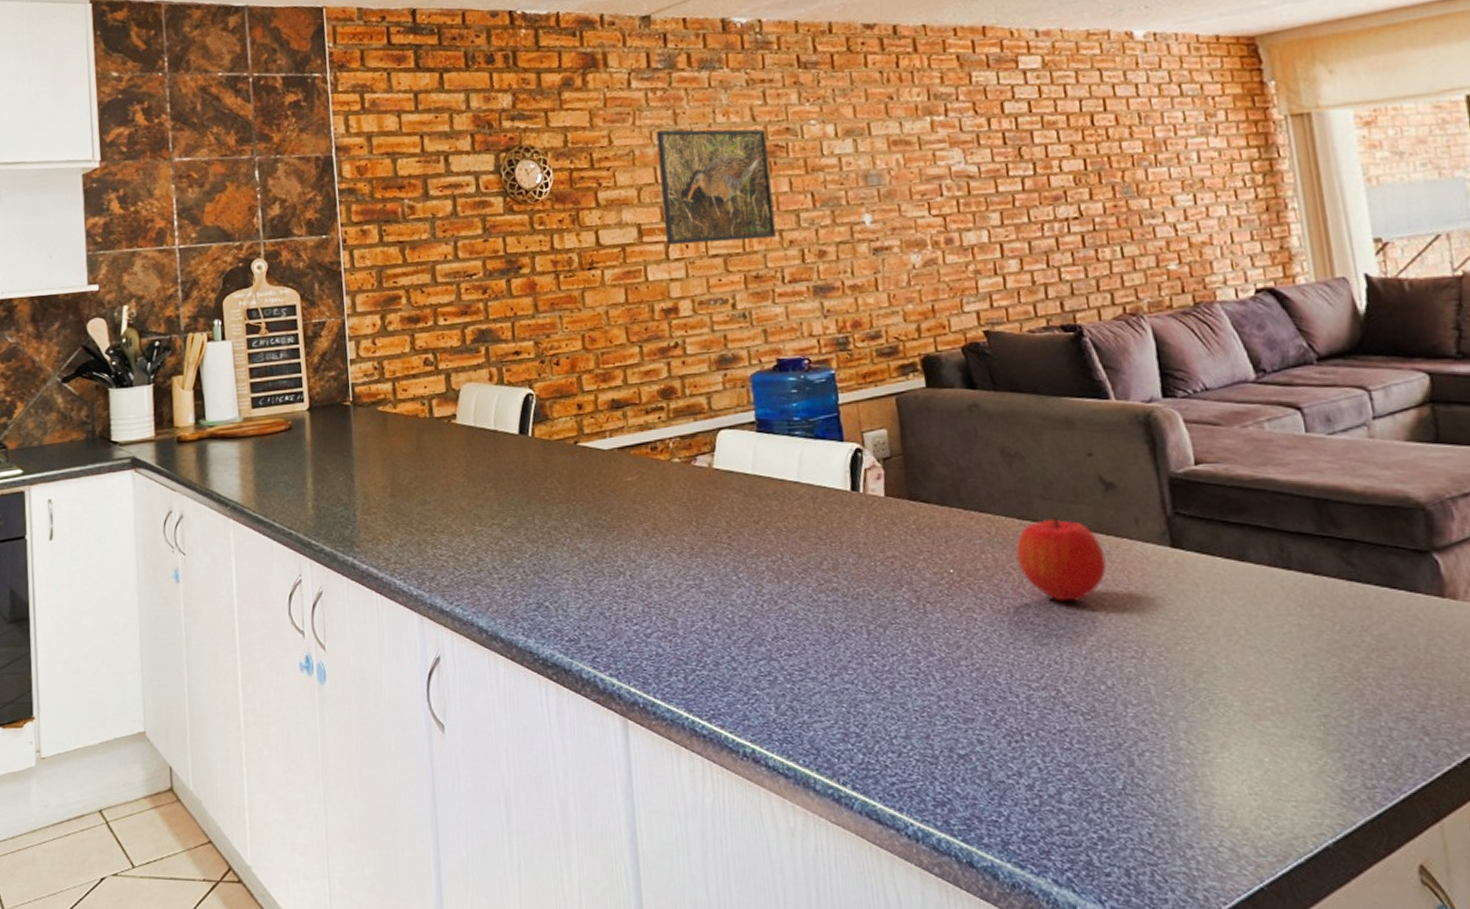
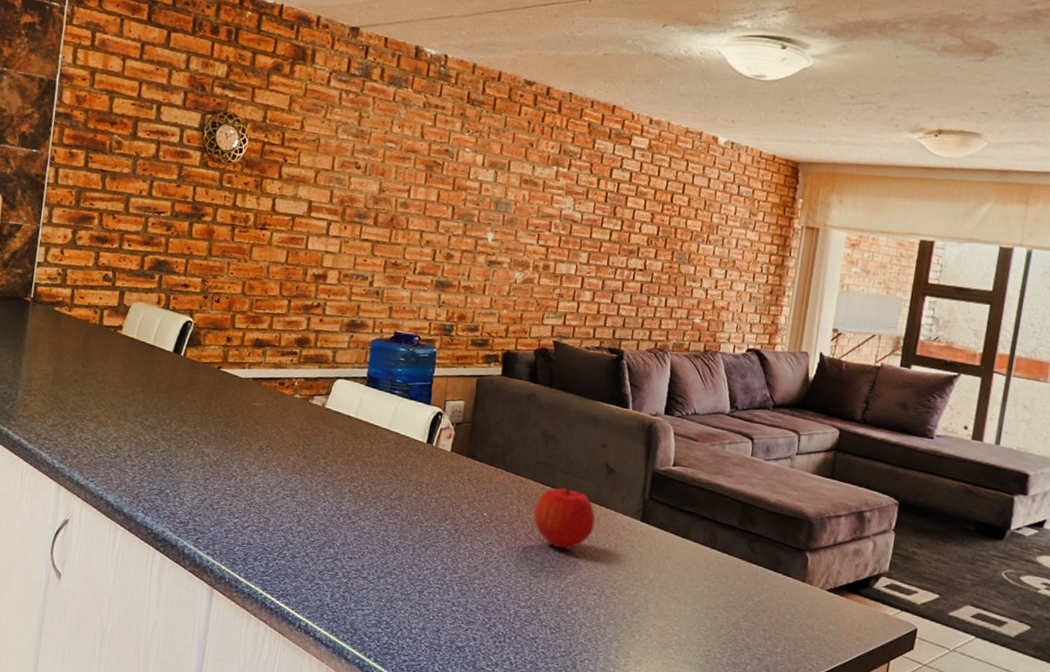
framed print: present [656,129,777,245] -> none [329,126,430,236]

